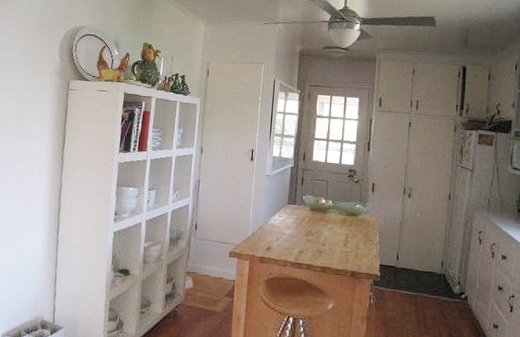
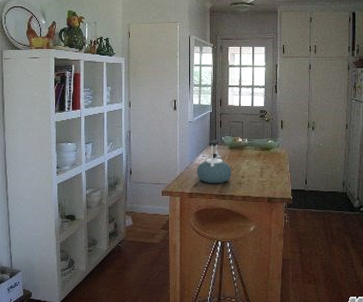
kettle: none [270,198,312,250] -> present [196,139,232,184]

